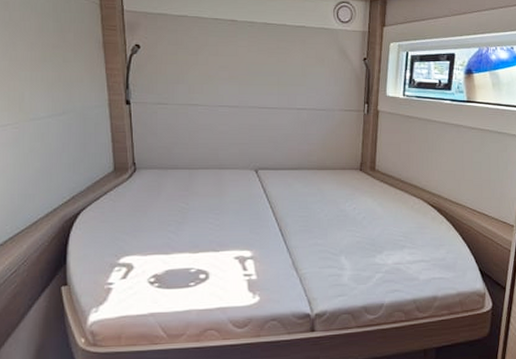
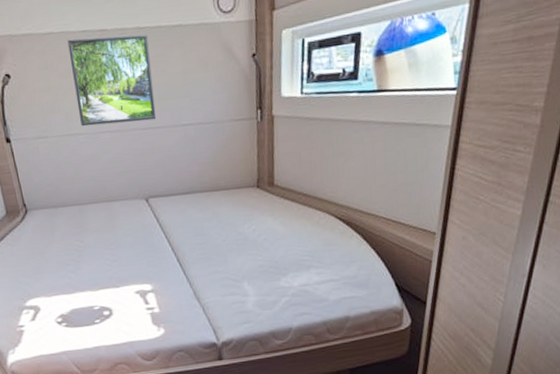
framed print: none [199,24,274,101] -> present [67,34,157,127]

